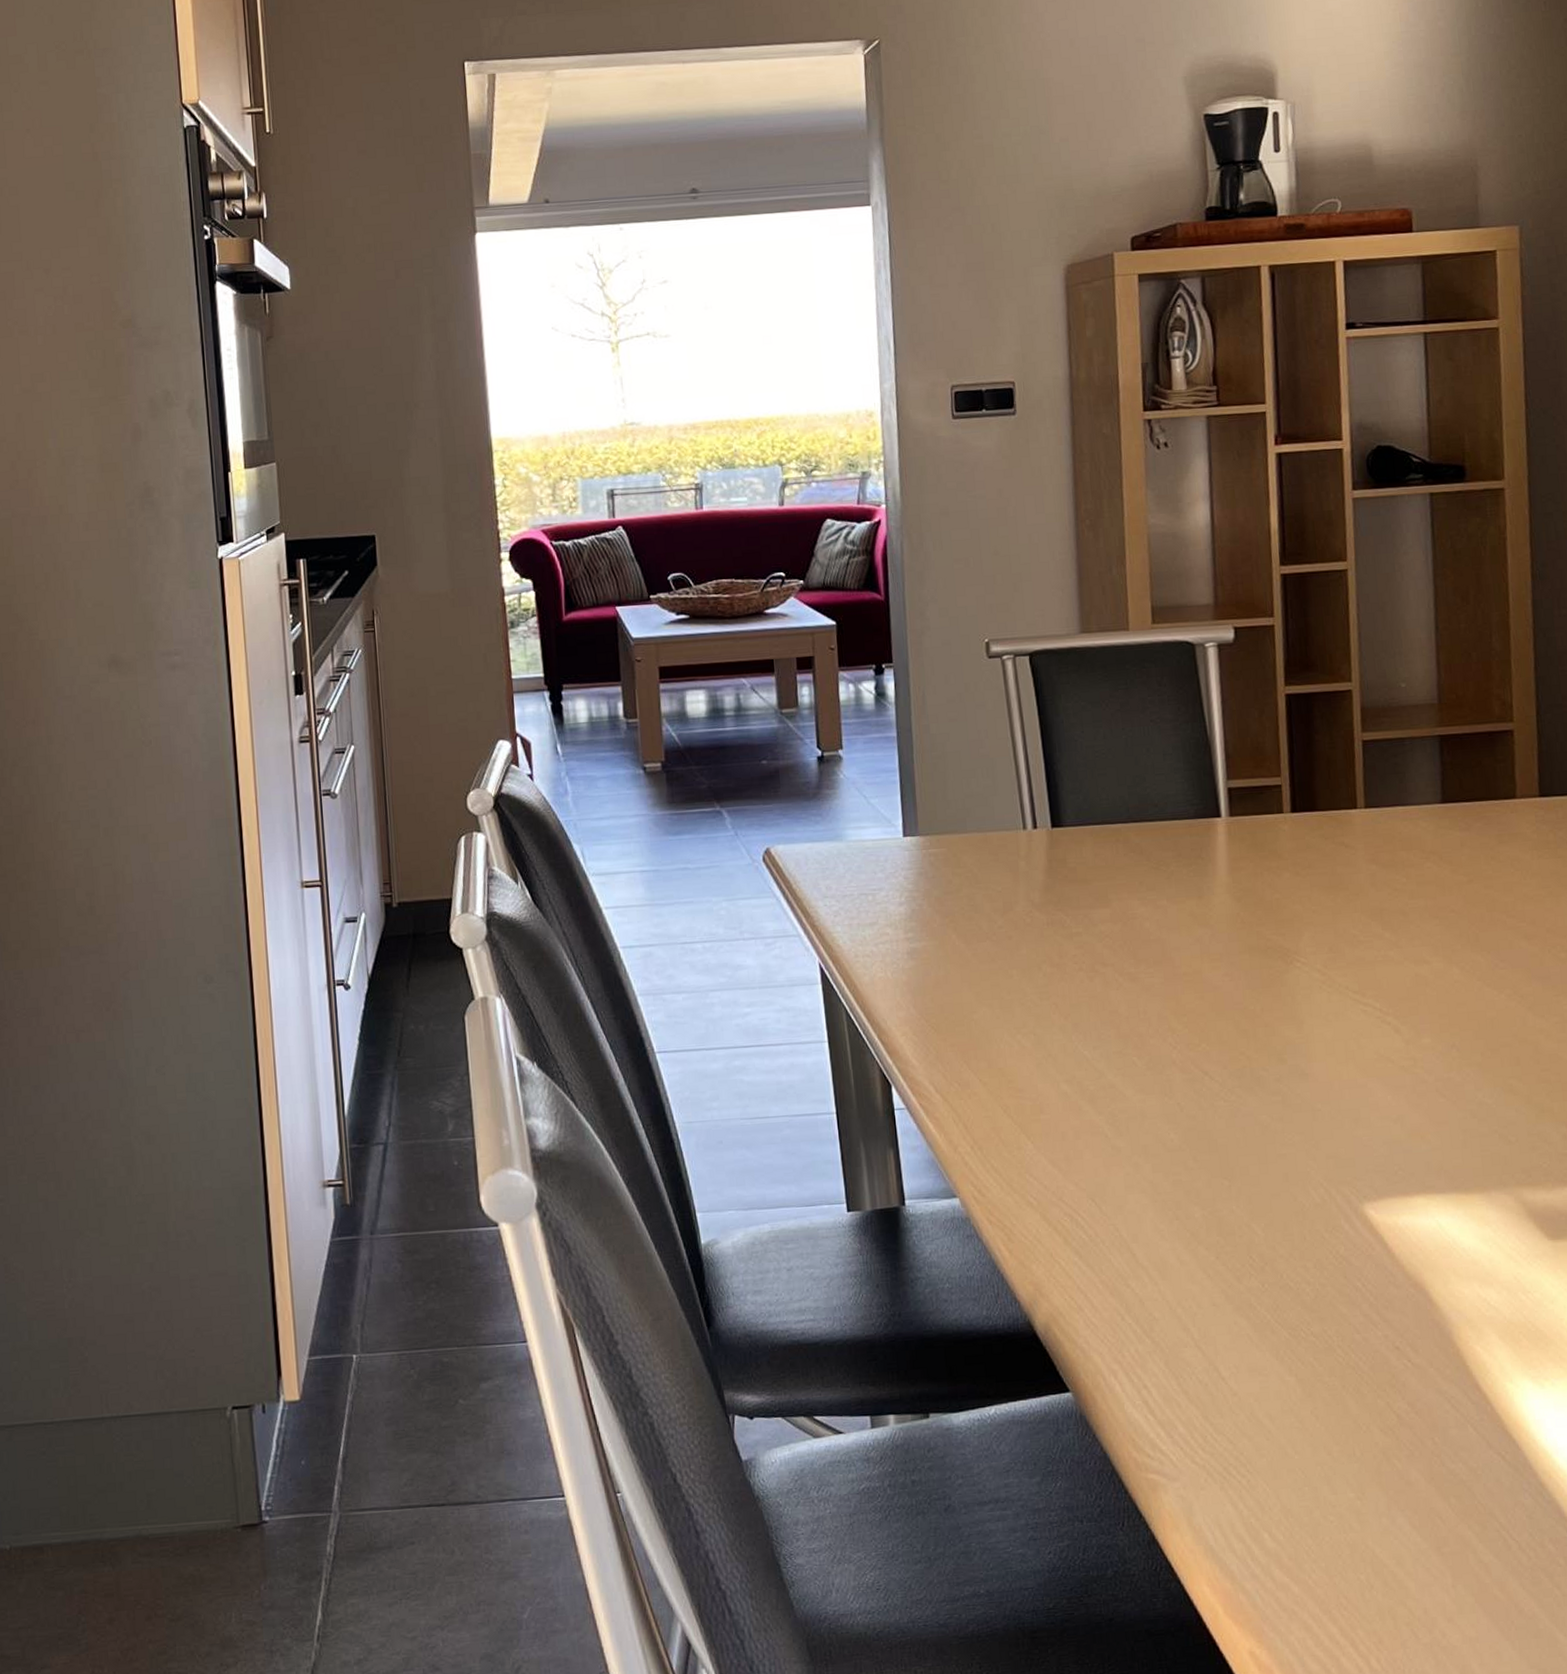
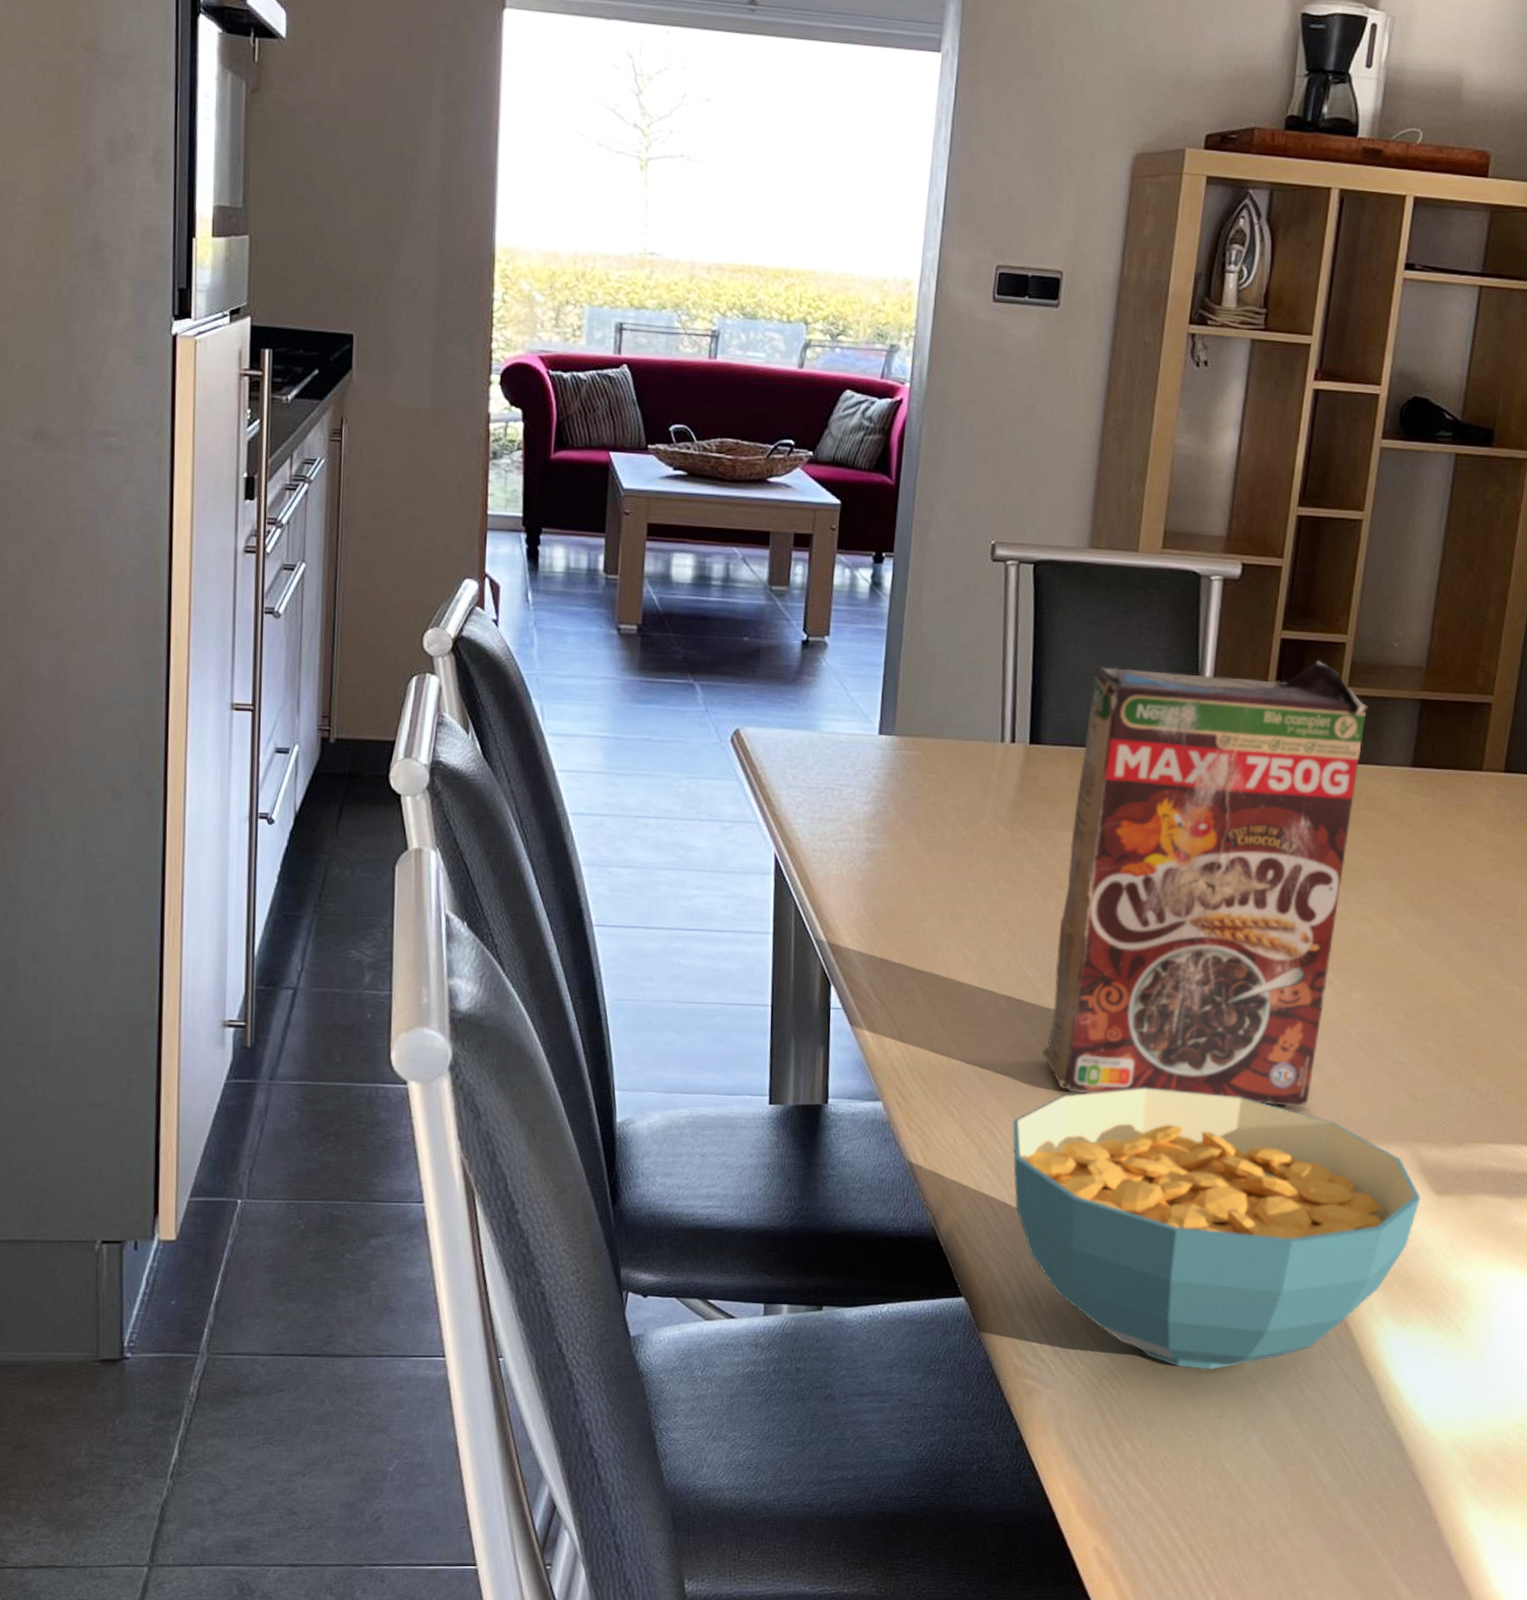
cereal bowl: none [1093,1156,1535,1449] -> present [1012,1087,1421,1370]
cereal box: none [1104,710,1397,1170] -> present [1042,659,1368,1108]

